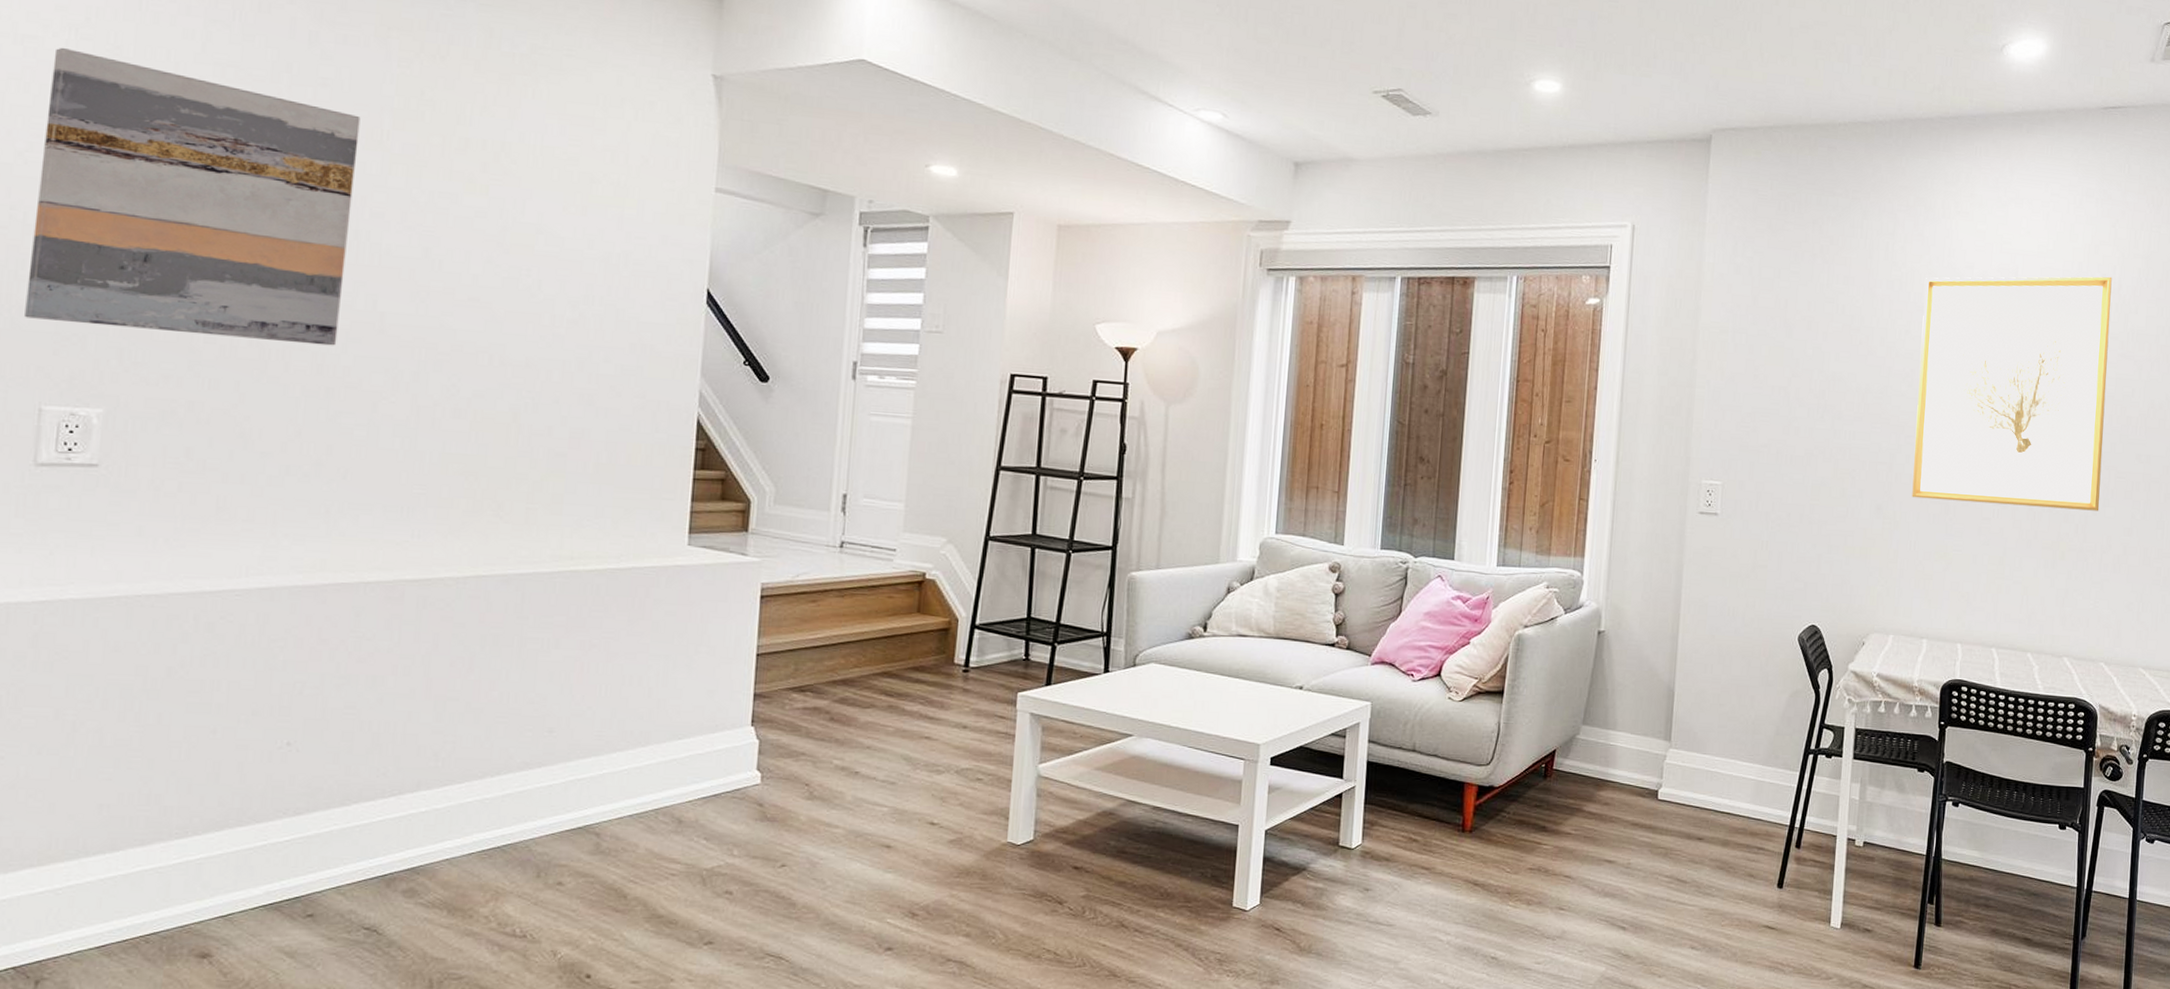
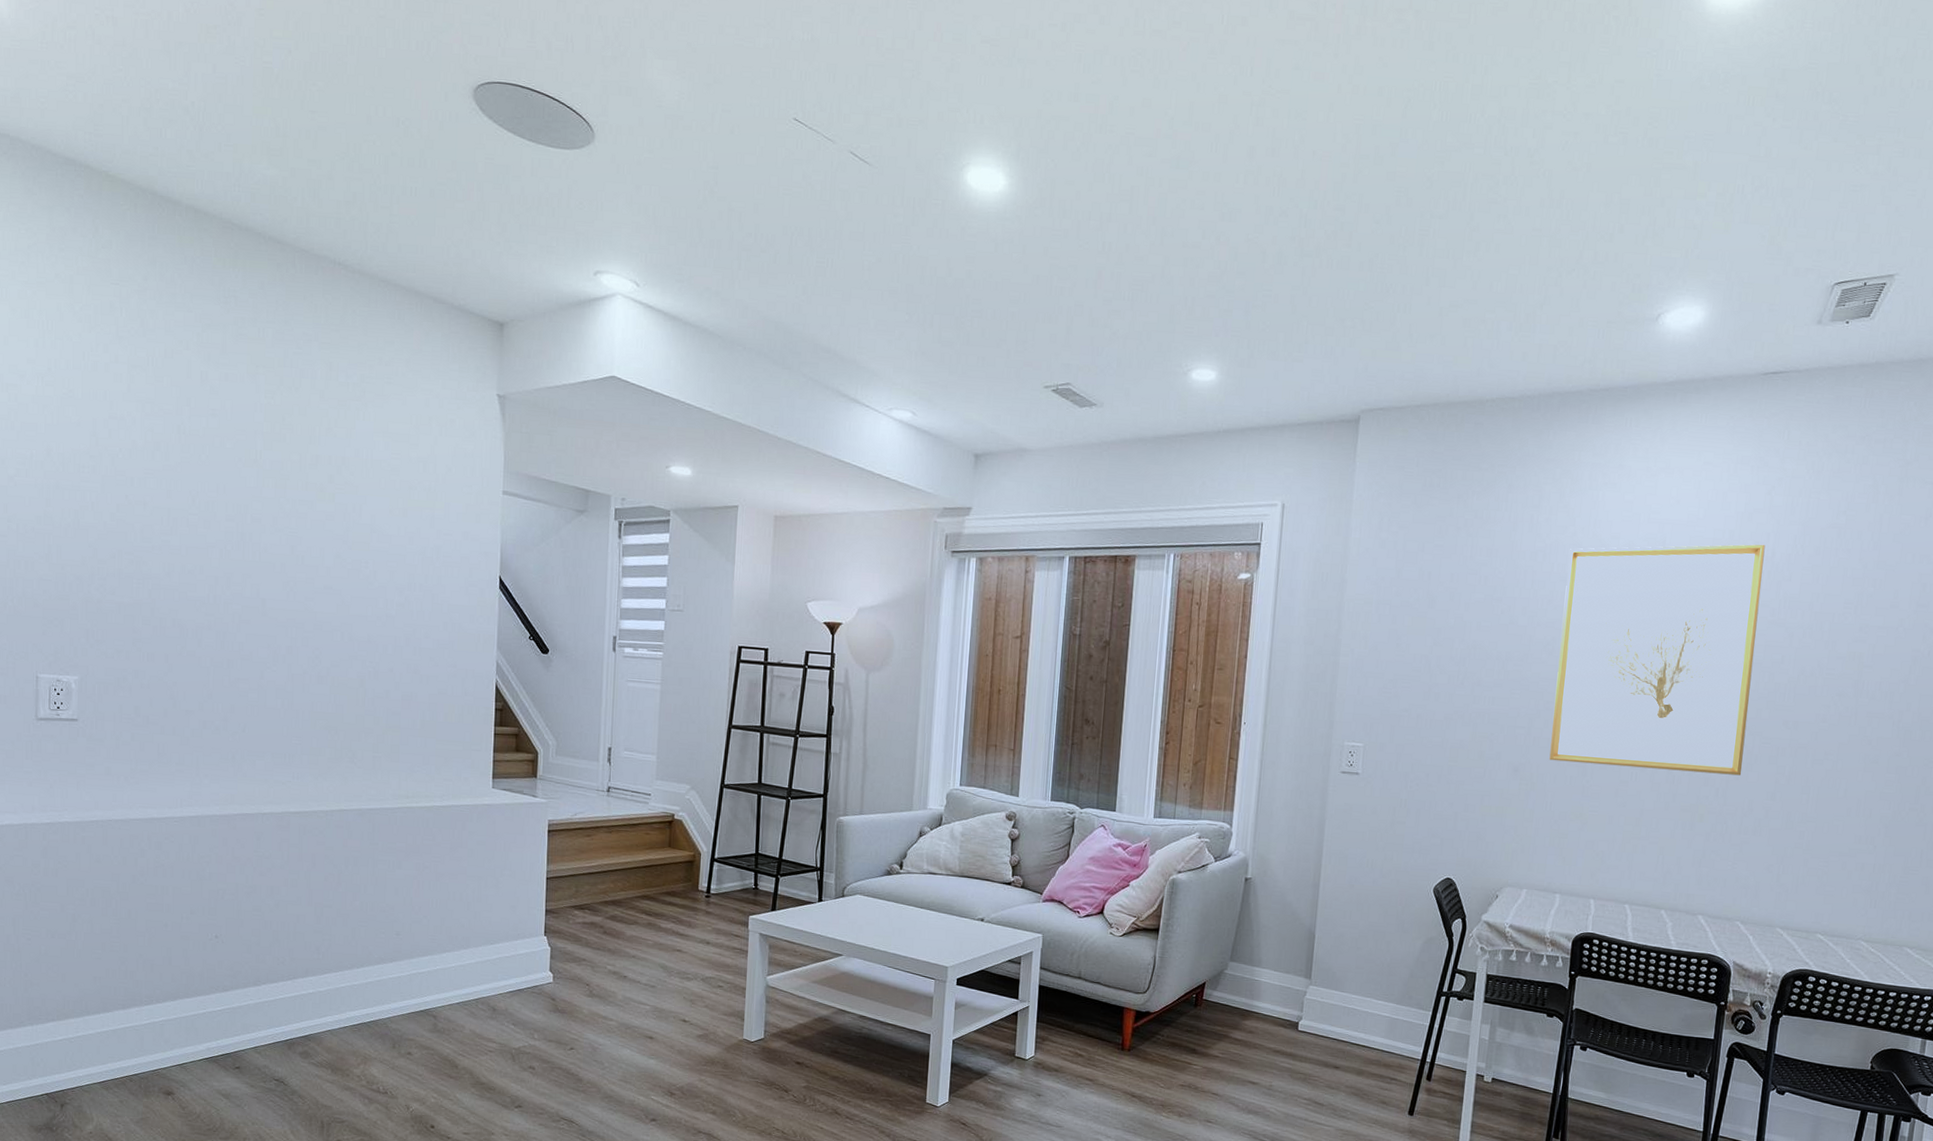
wall art: present [24,47,361,346] -> none [22,392,241,626]

